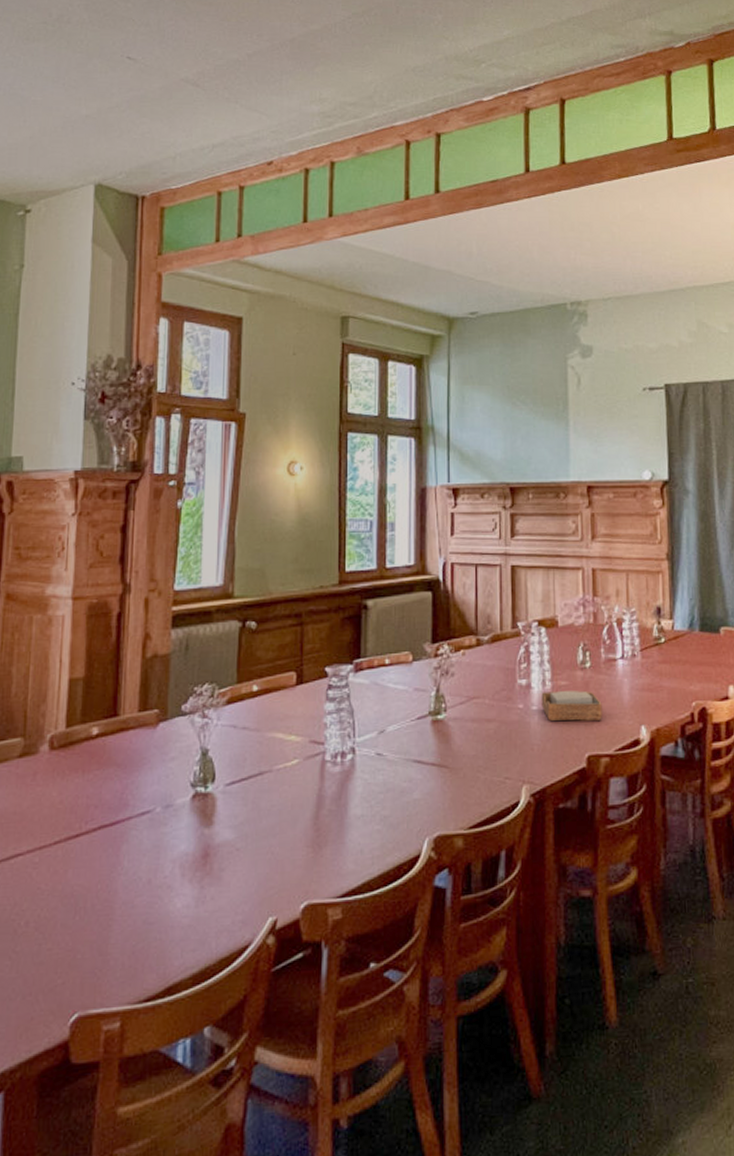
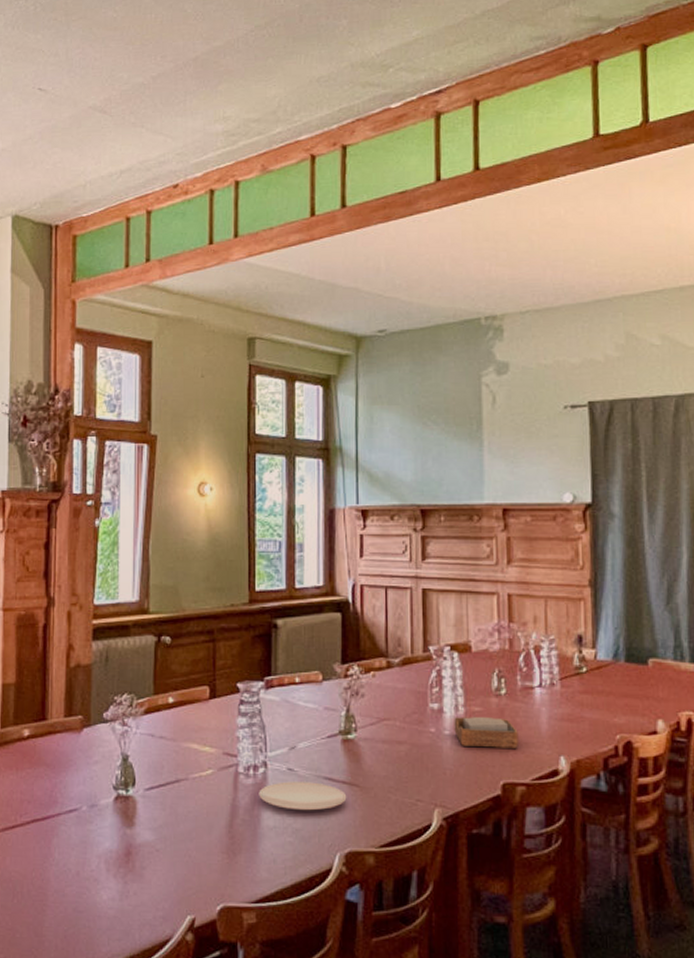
plate: none [346,766,436,797] -> present [259,781,347,811]

